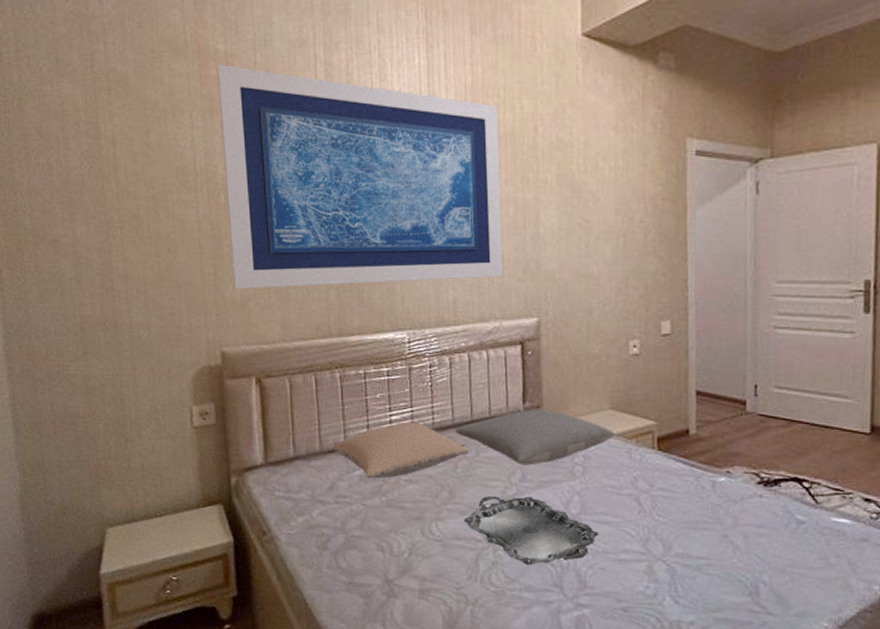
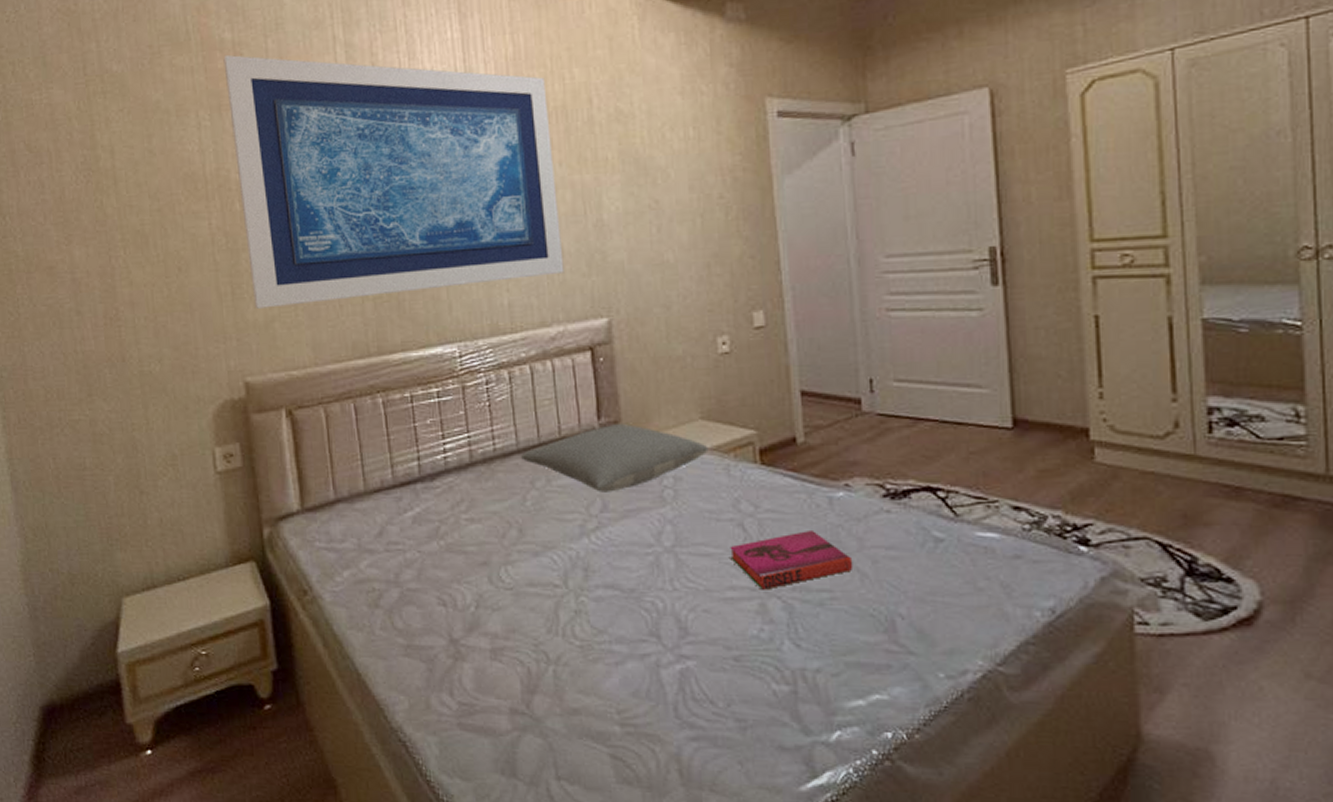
pillow: present [333,422,469,479] -> none [379,449,538,520]
serving tray: present [464,495,599,566] -> none [538,529,699,612]
hardback book: none [626,507,728,555] -> present [730,529,854,590]

